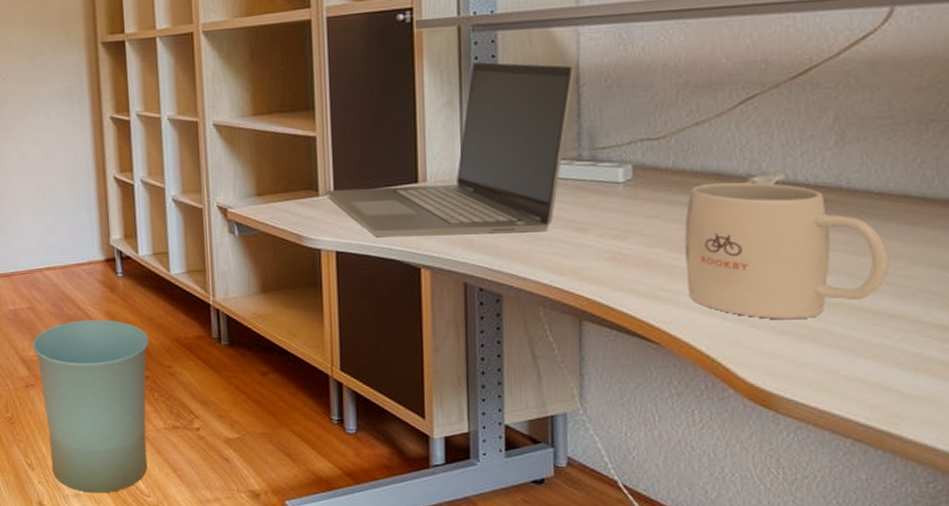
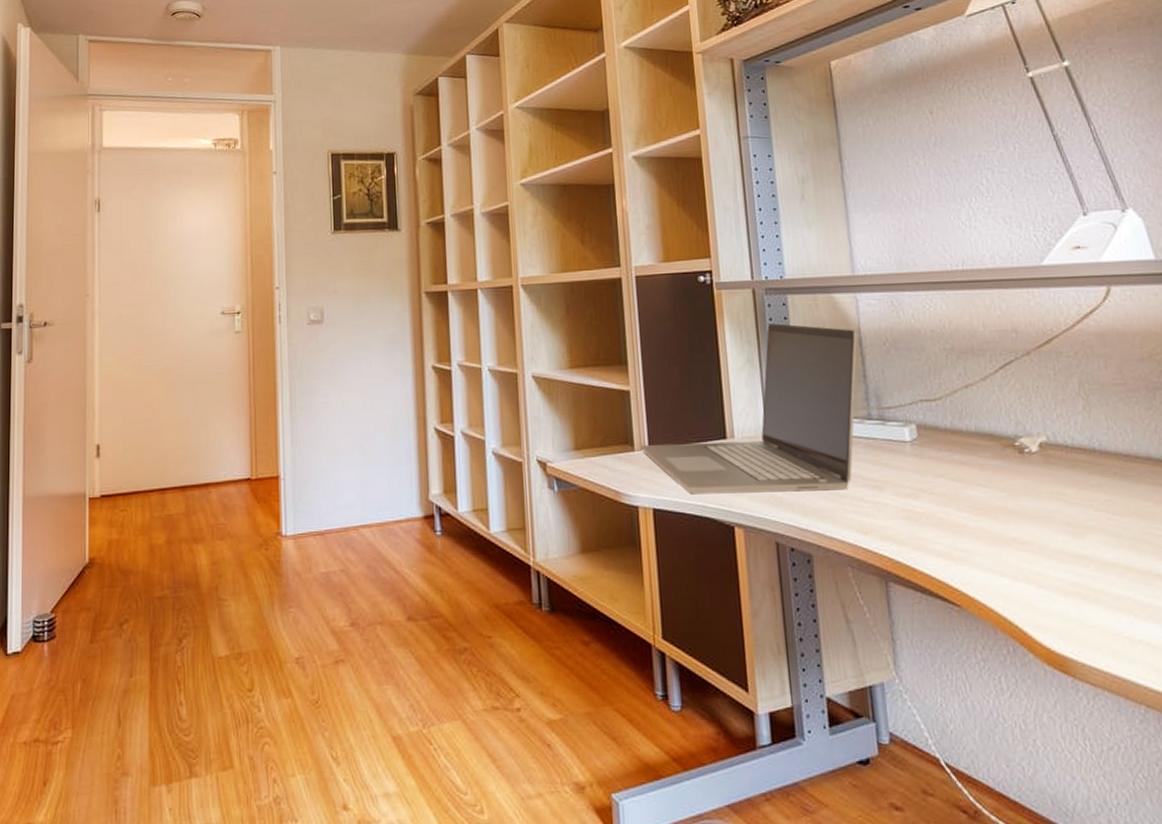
waste bin: present [33,319,149,493] -> none [344,583,468,792]
mug: present [684,181,890,320] -> none [968,442,1147,580]

